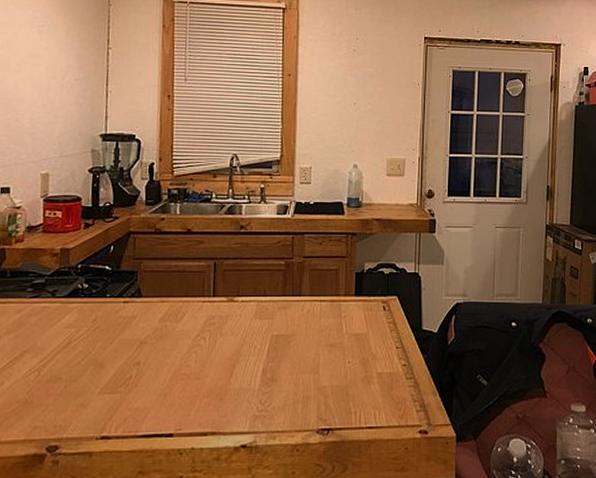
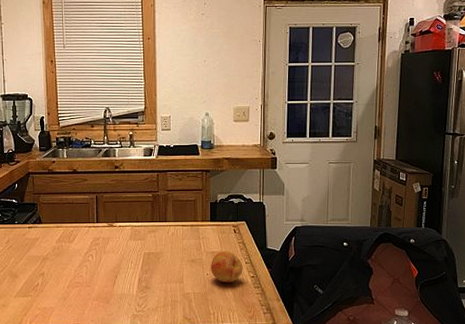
fruit: none [354,332,393,373] -> present [211,250,243,283]

